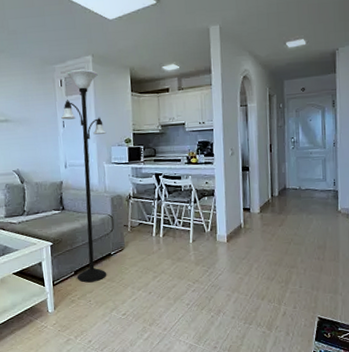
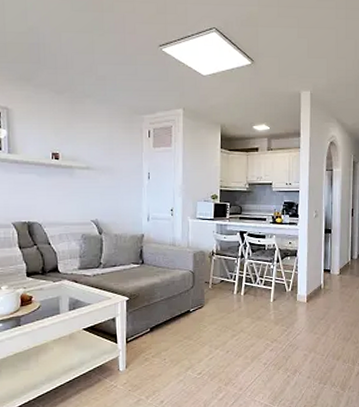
floor lamp: present [61,69,107,283] -> none [147,122,193,340]

